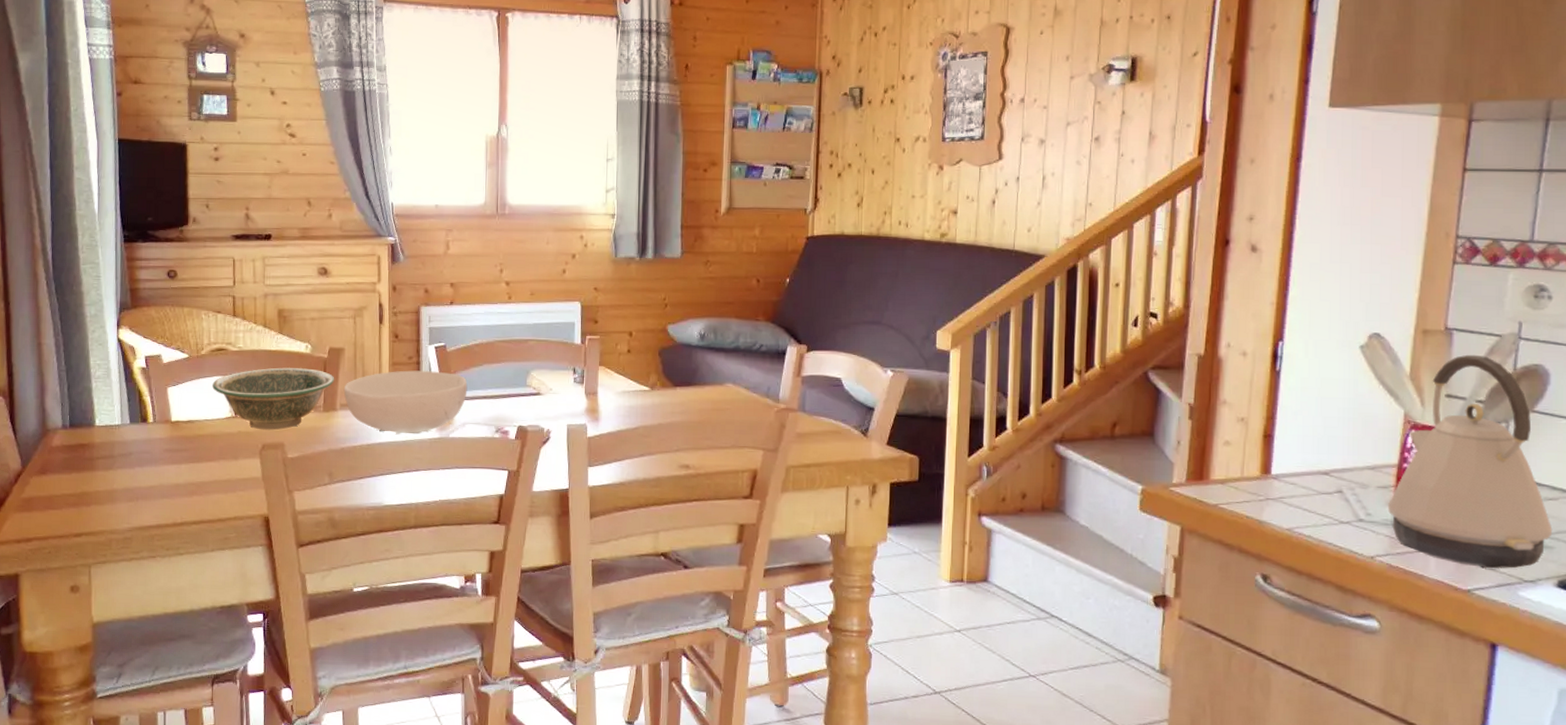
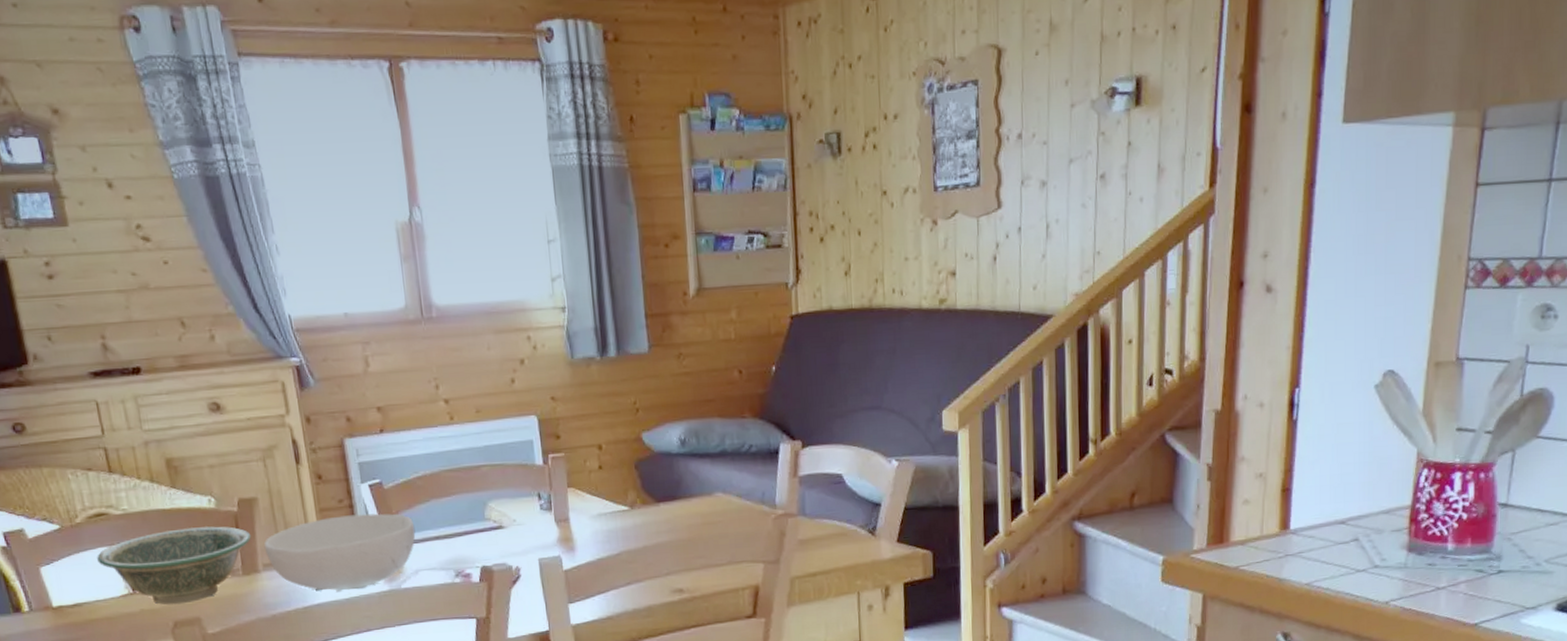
kettle: present [1388,354,1553,569] -> none [1402,383,1553,600]

